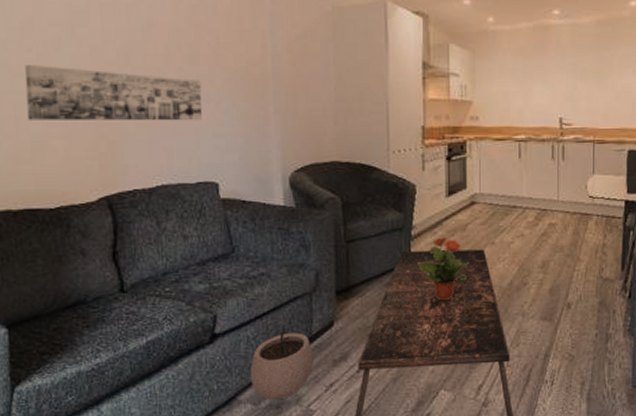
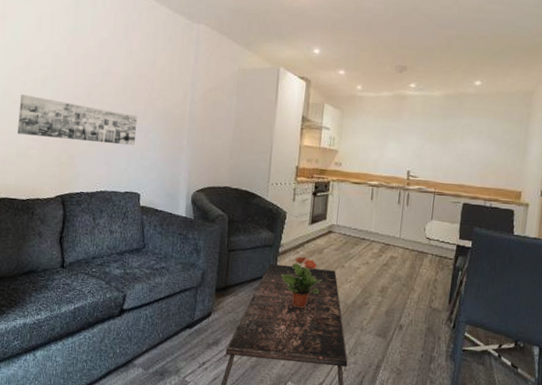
plant pot: present [250,324,314,401] -> none [144,309,193,369]

